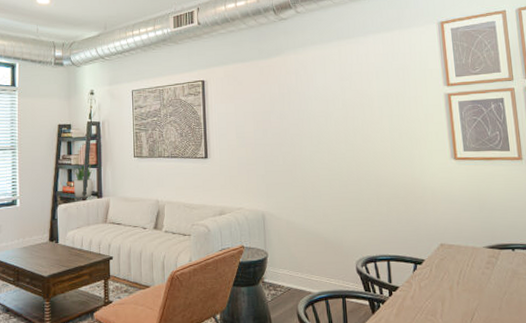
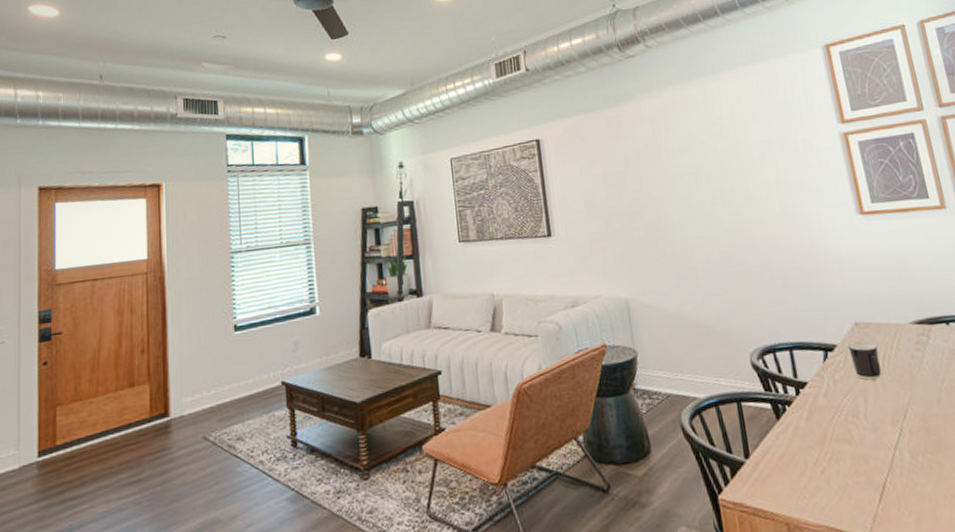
mug: none [434,260,458,289] -> present [848,343,882,380]

